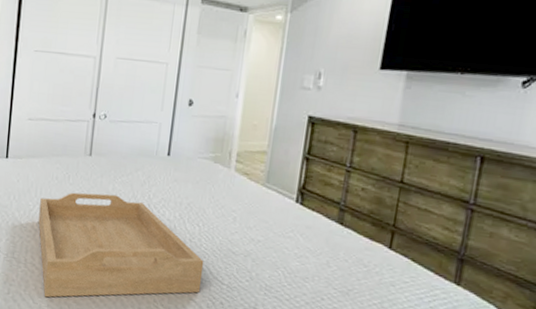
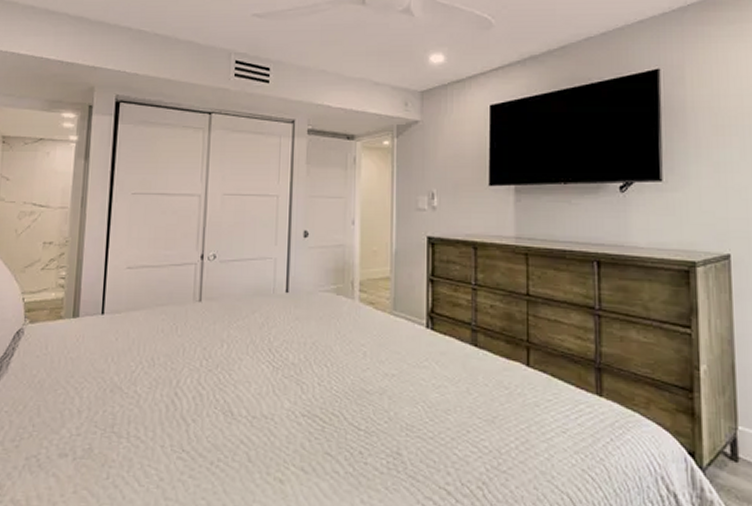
serving tray: present [38,192,204,298] -> none [142,342,337,477]

